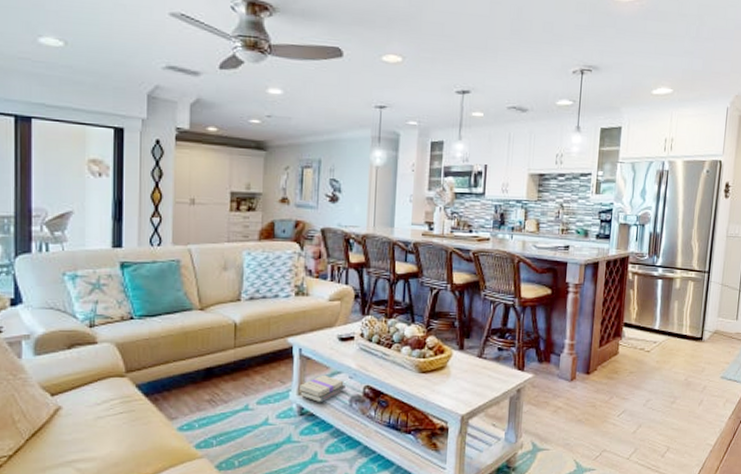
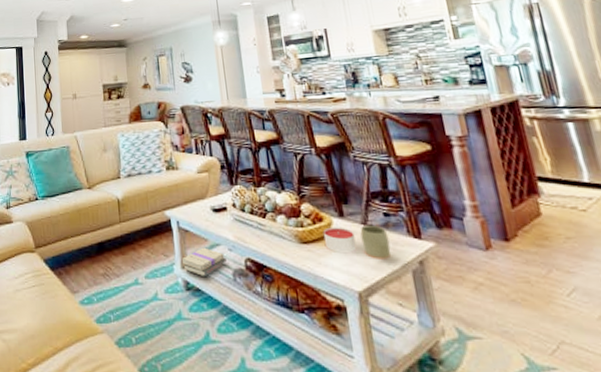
candle: none [441,359,469,382] -> present [323,227,357,254]
mug: none [474,357,498,388] -> present [360,224,391,259]

